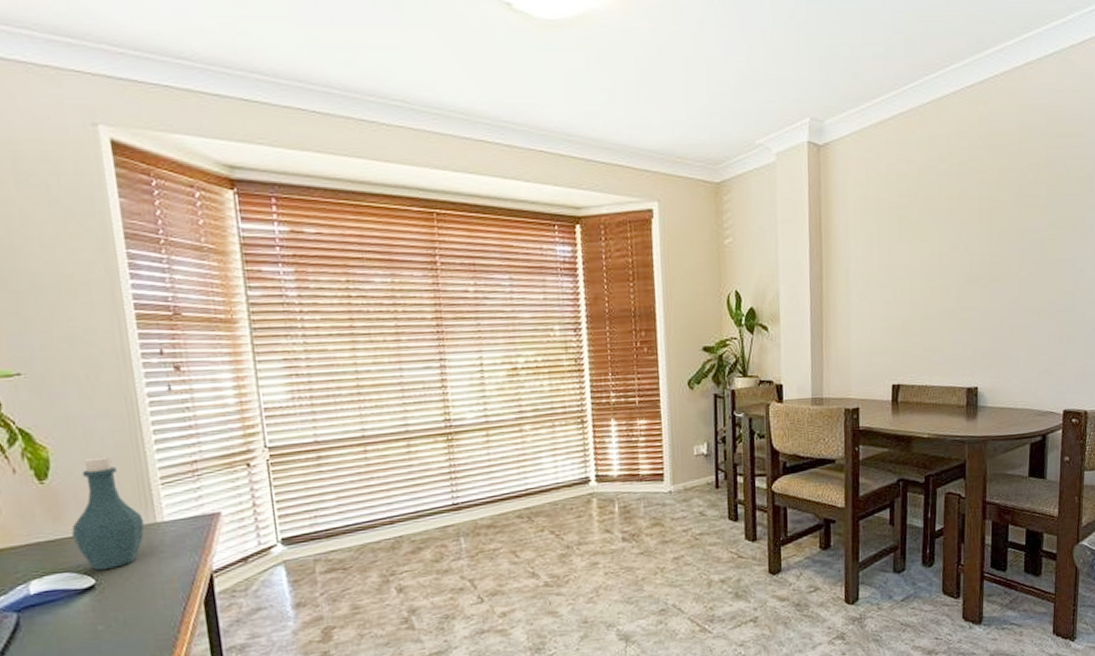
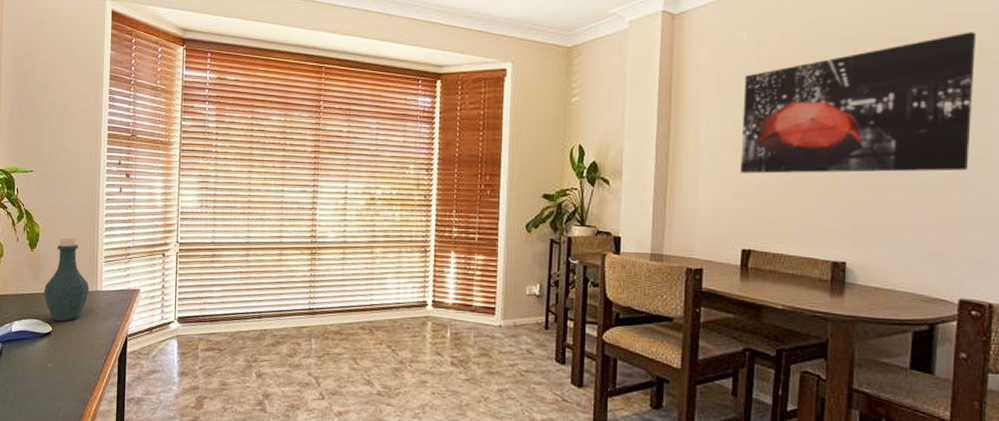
wall art: none [887,162,1073,310] -> present [741,32,976,174]

